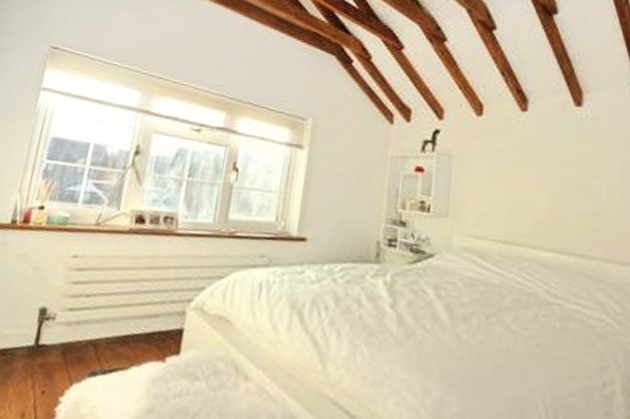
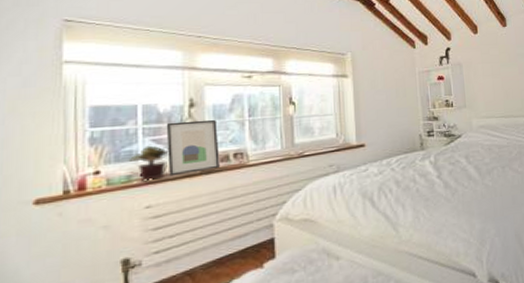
potted plant: none [69,188,106,229] -> present [128,145,169,182]
picture frame: none [100,167,157,231] -> present [166,119,220,177]

